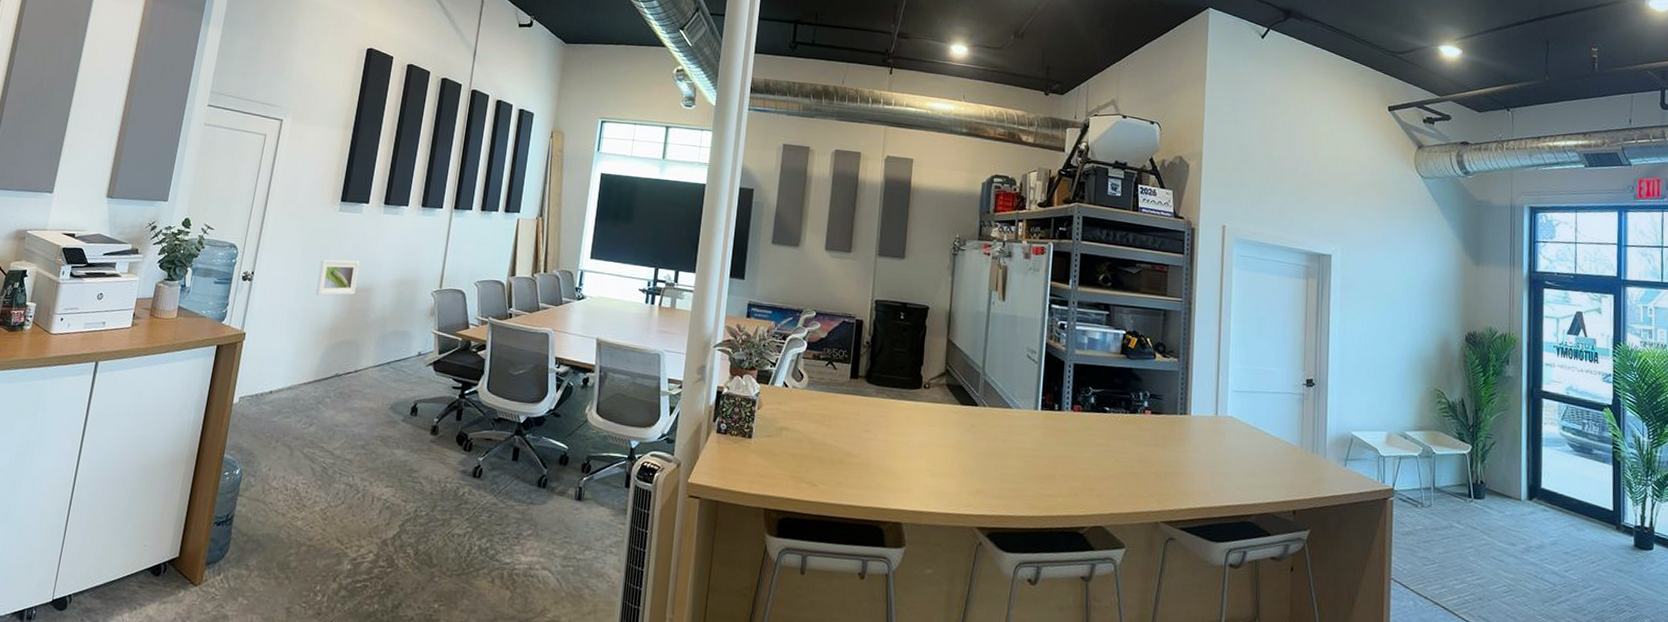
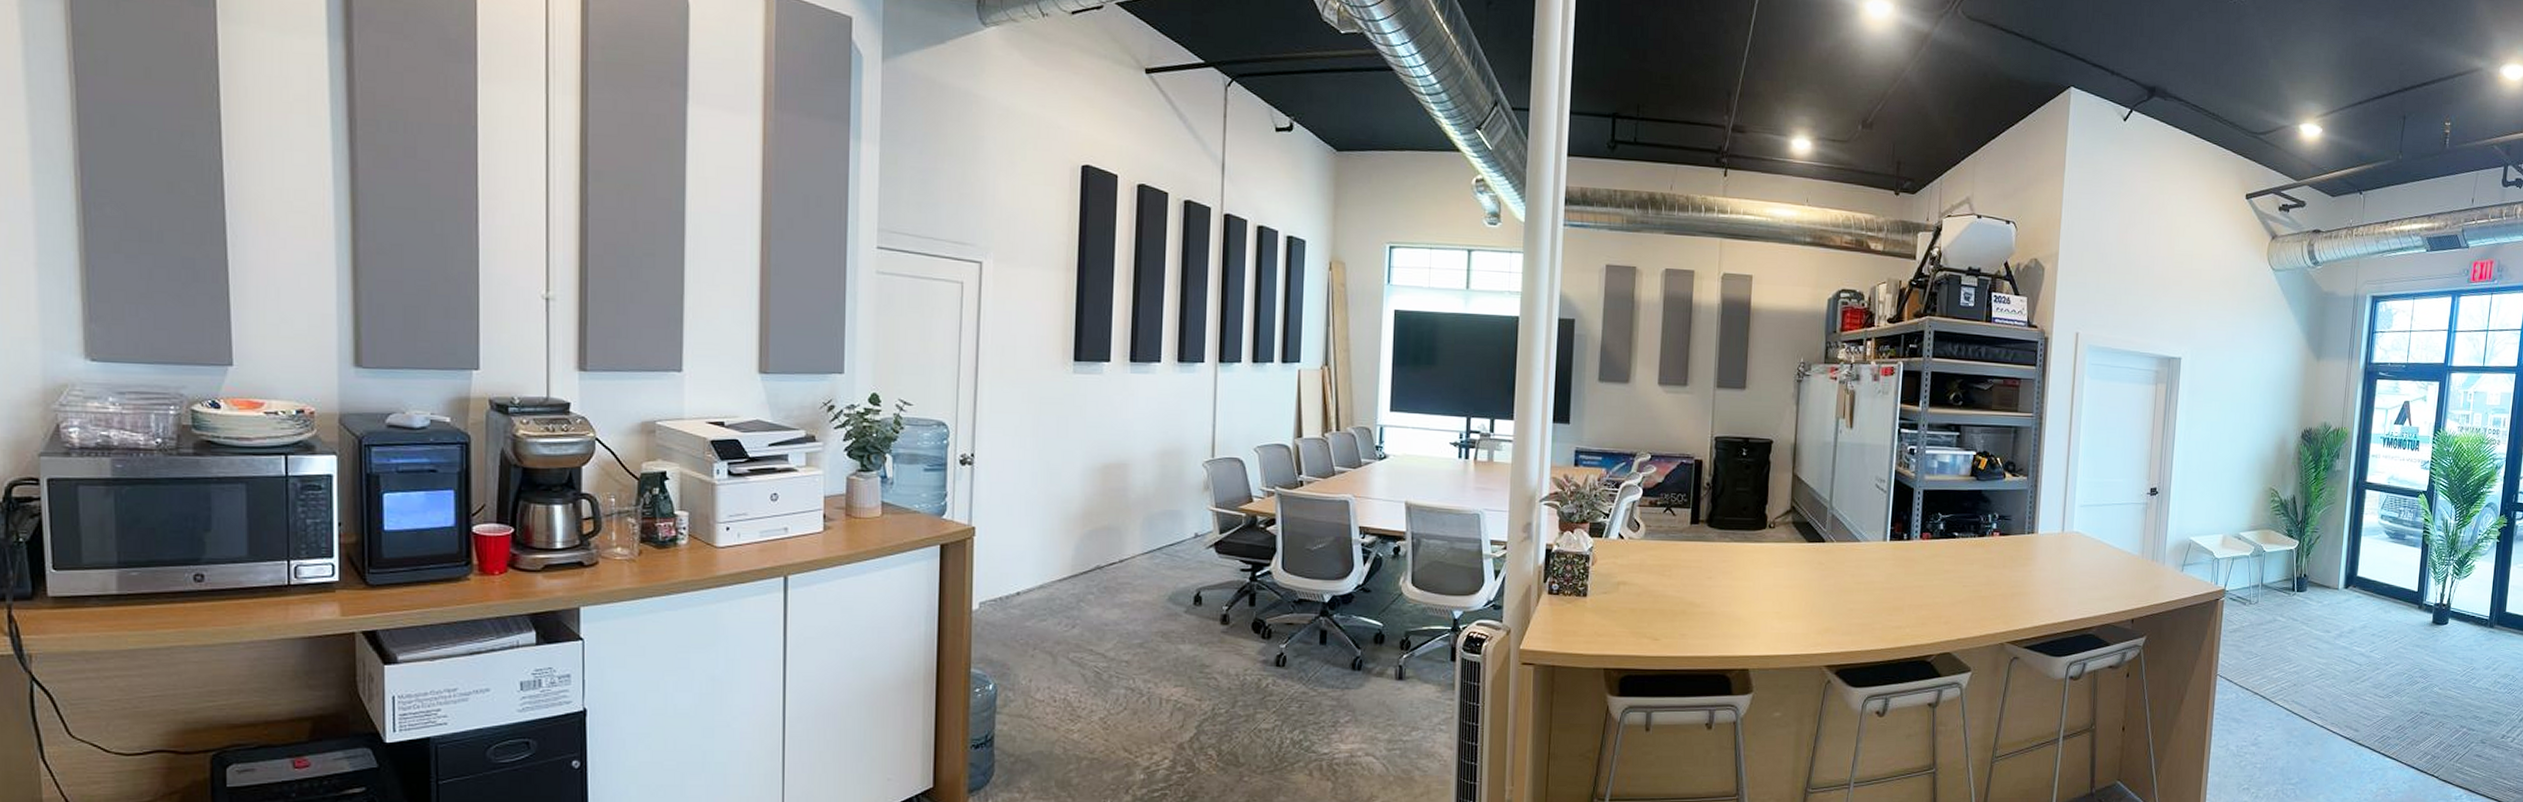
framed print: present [315,259,360,296] -> none [1057,431,1108,477]

